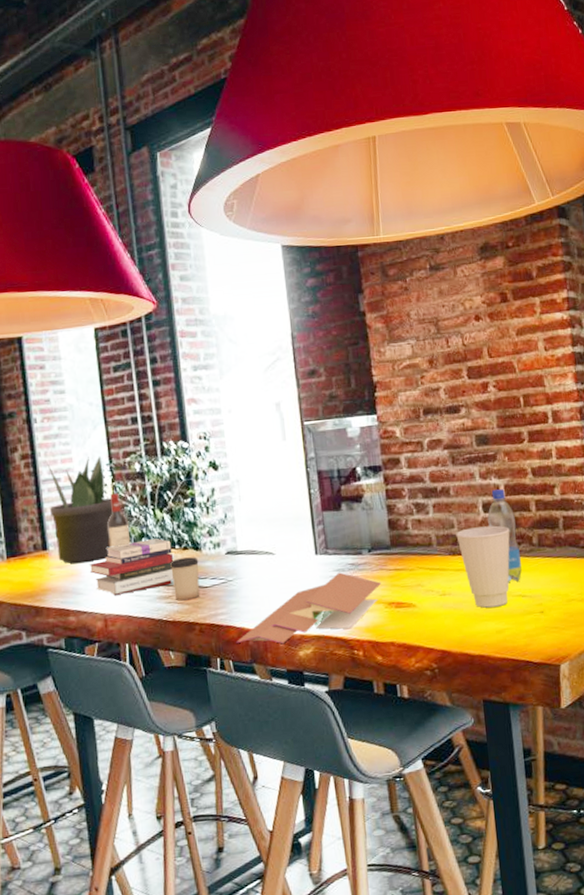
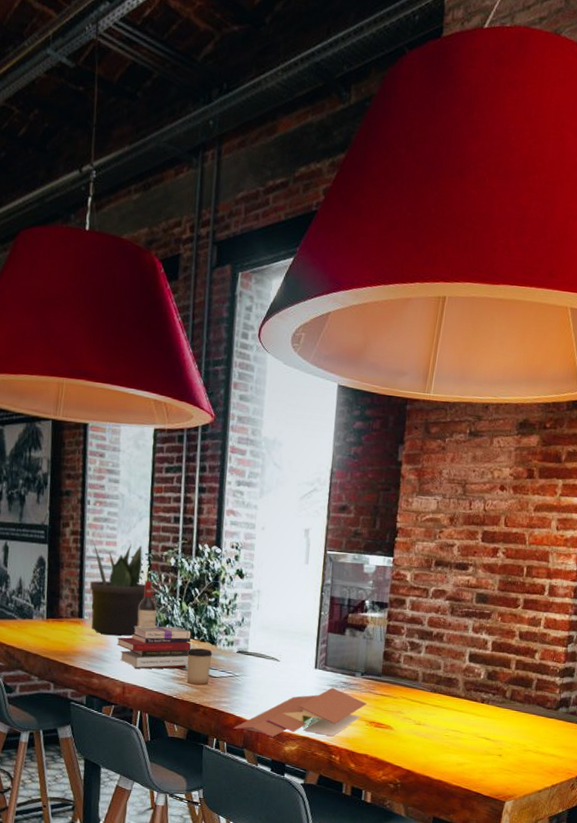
cup: present [456,525,510,608] -> none [440,672,489,744]
bottle: present [487,489,522,582] -> none [470,644,496,726]

